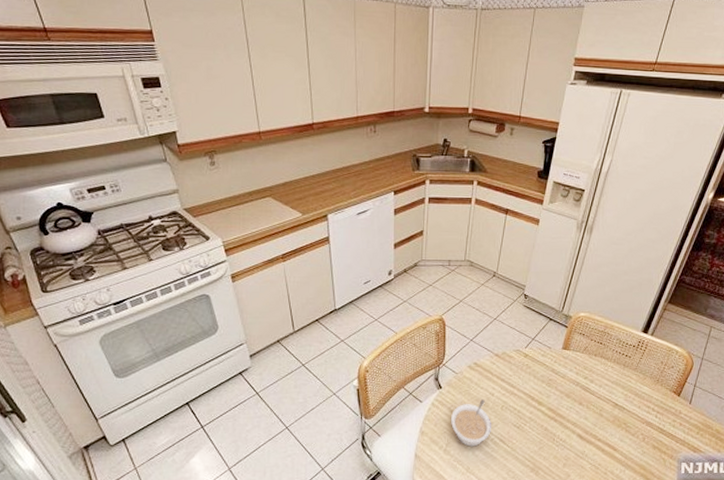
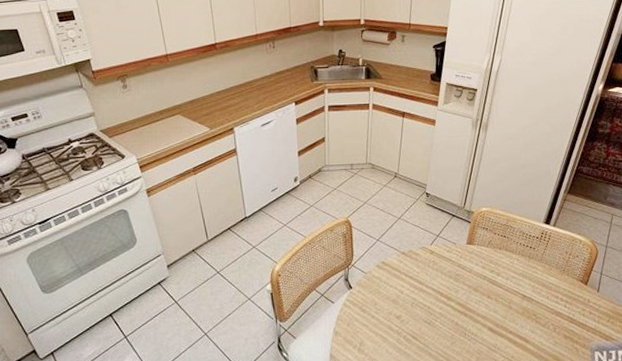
legume: present [451,399,491,447] -> none [363,297,403,345]

